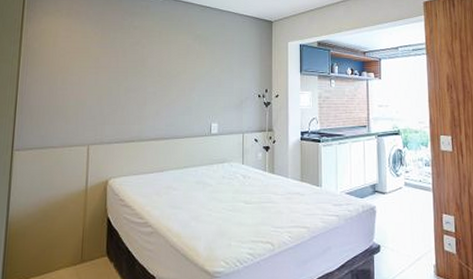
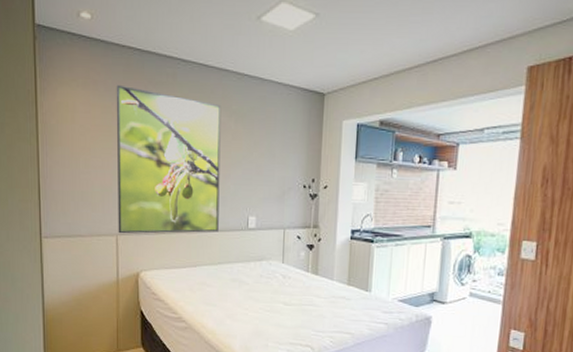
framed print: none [89,14,187,144] -> present [116,84,221,234]

